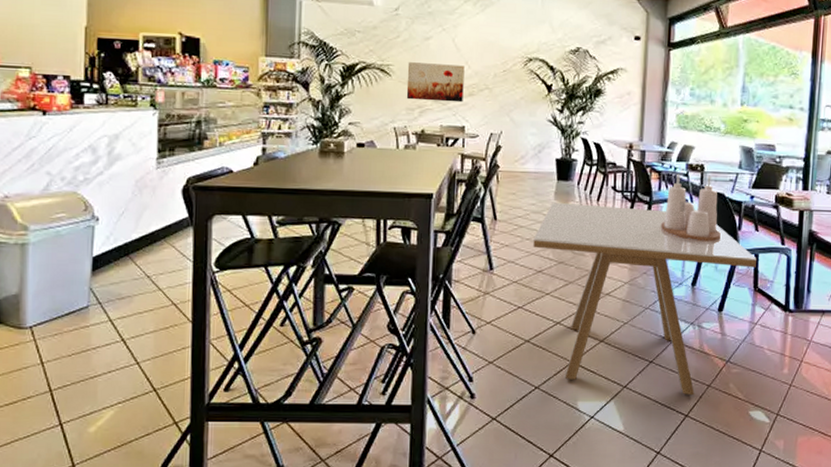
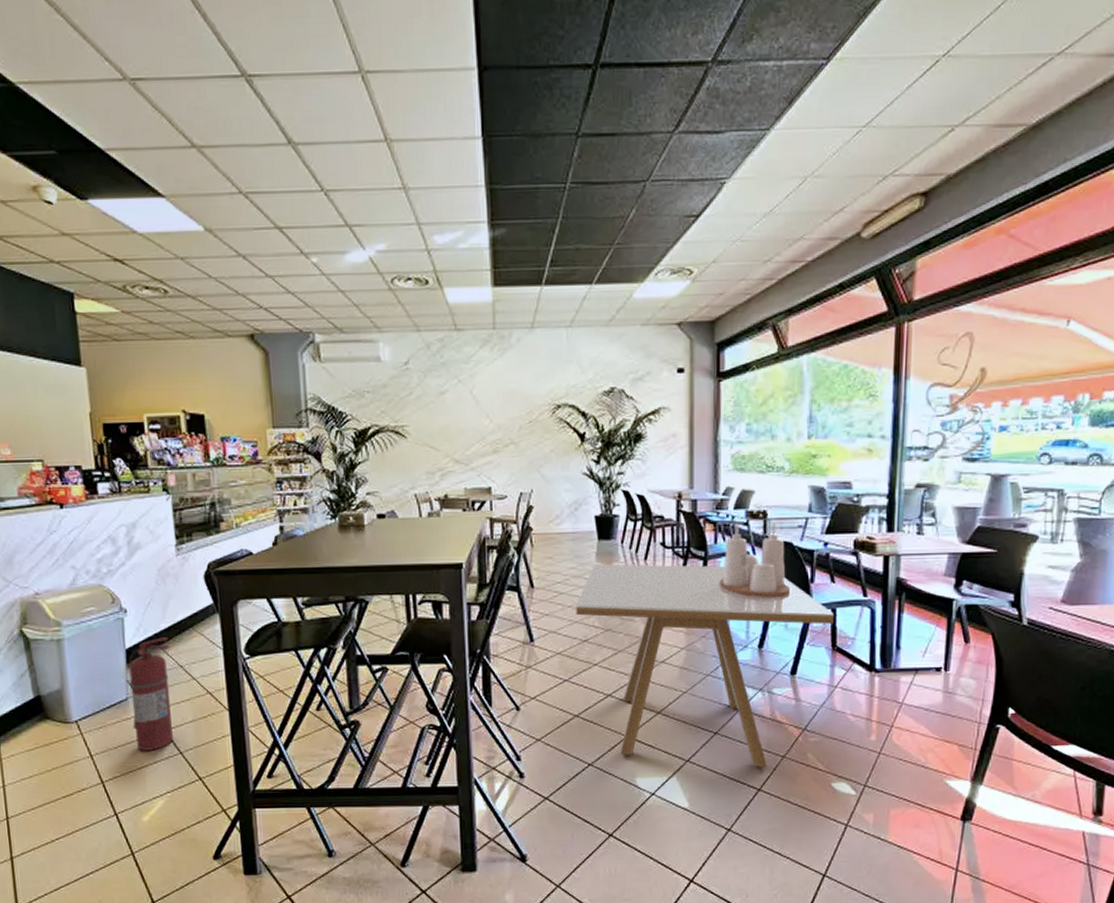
fire extinguisher: none [90,247,139,360] -> present [128,637,174,751]
wall art: present [406,62,465,103] -> none [423,419,487,463]

